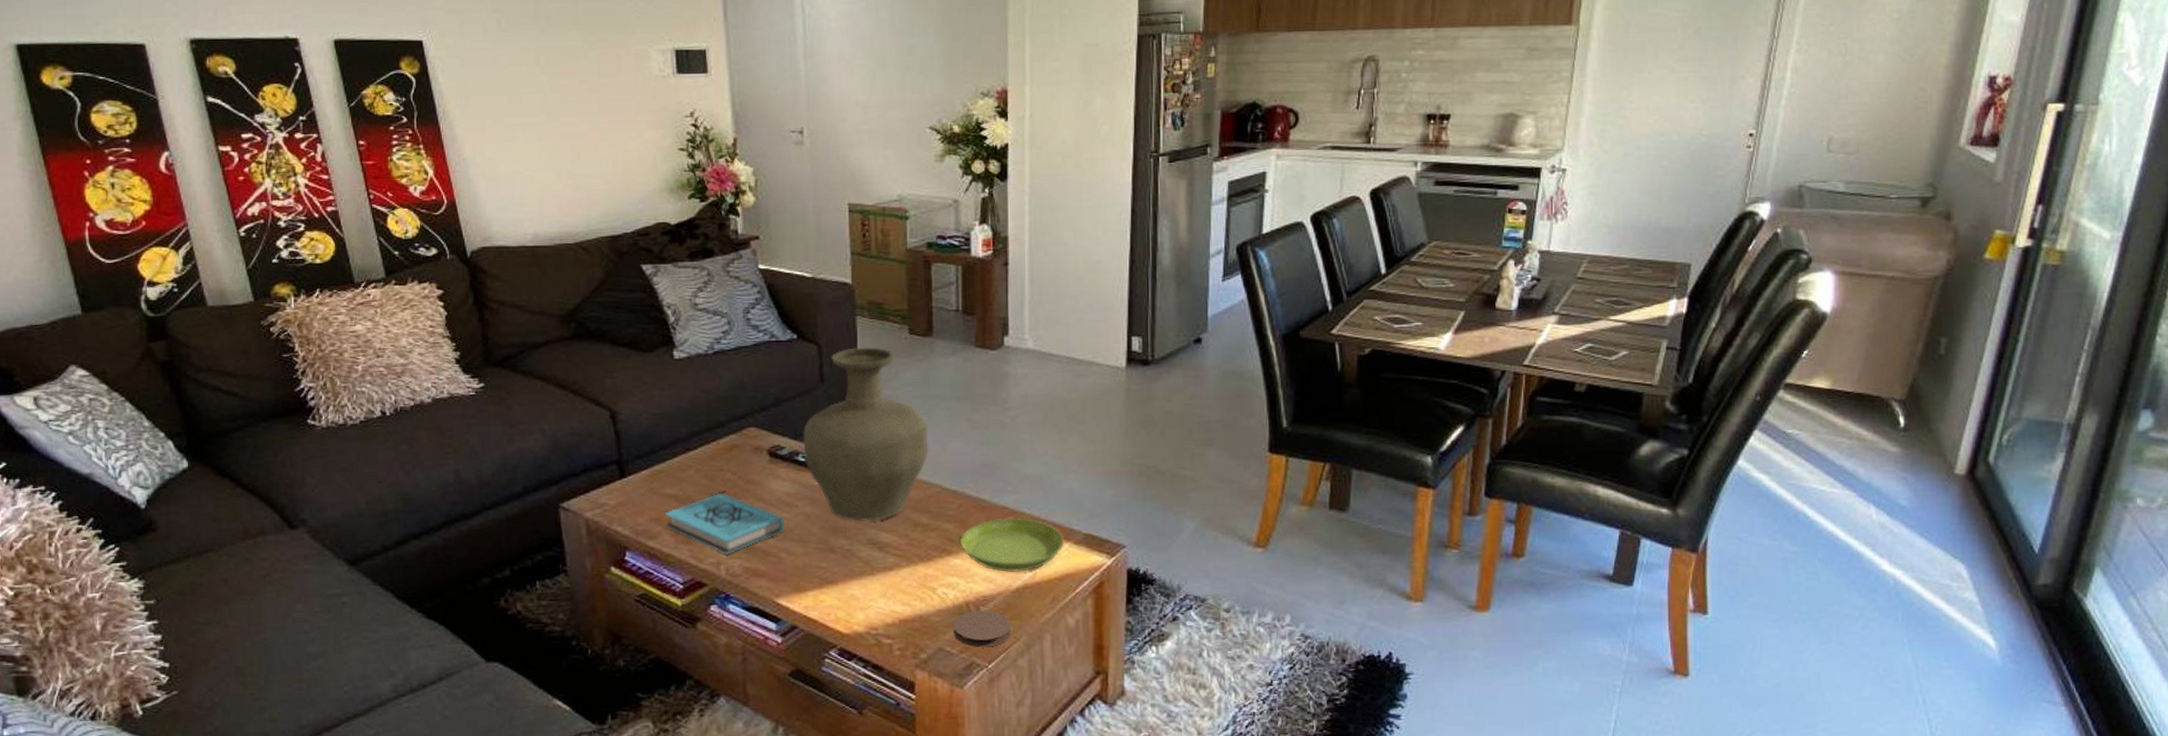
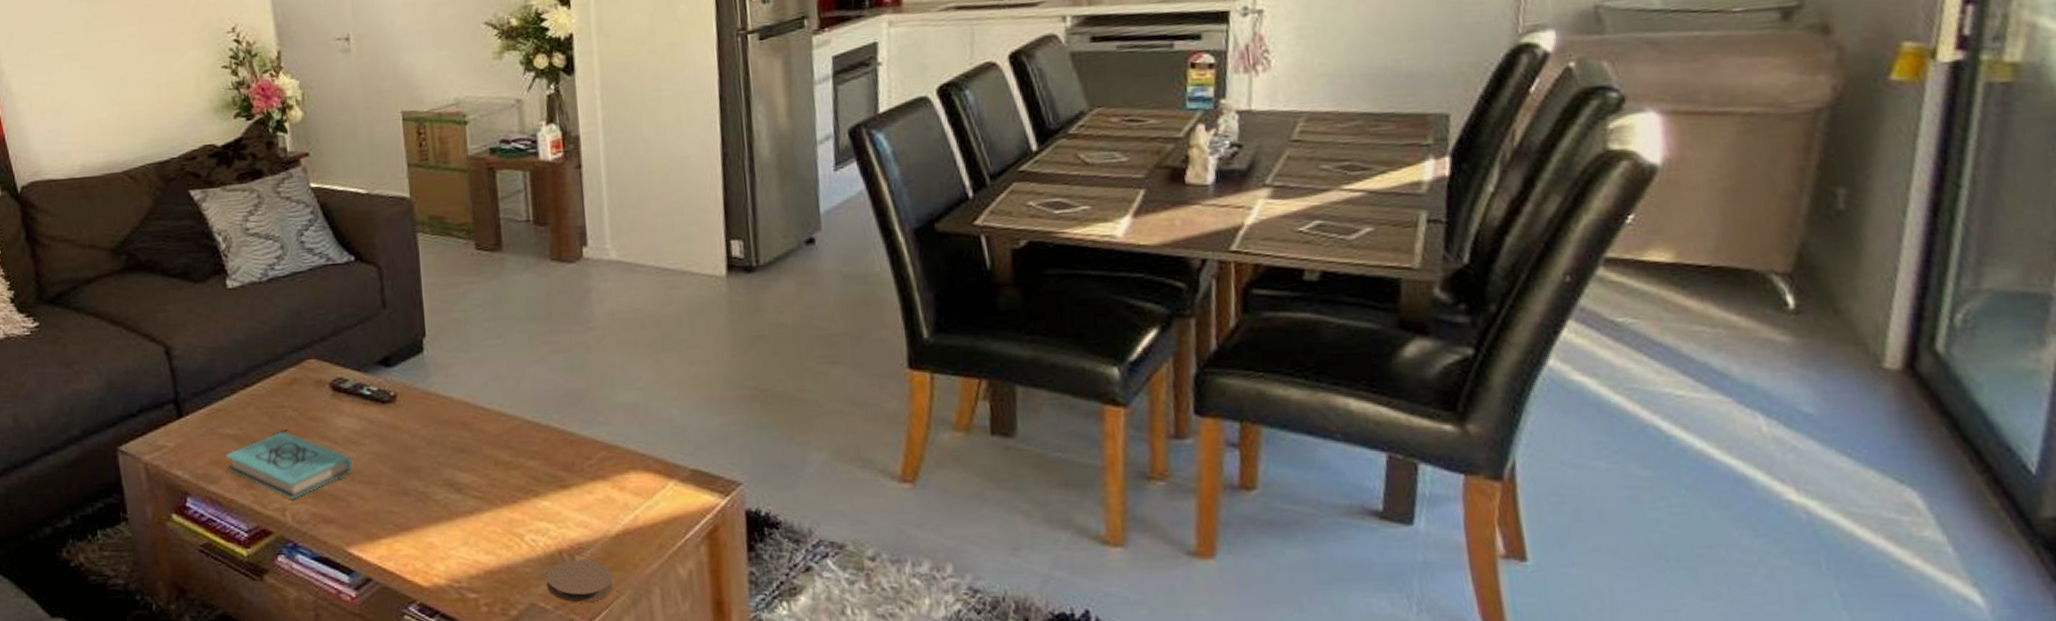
vase: present [803,347,929,521] -> none [366,266,506,460]
saucer: present [961,517,1065,572] -> none [548,452,669,515]

